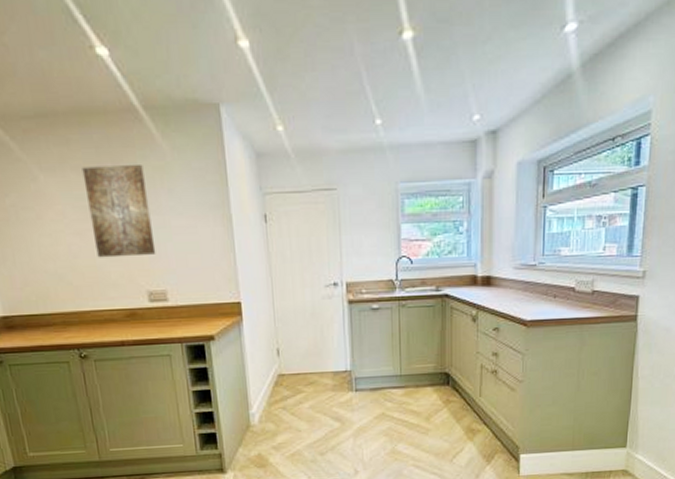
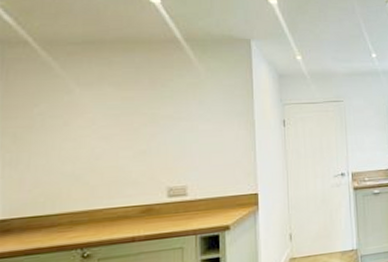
wall art: present [82,165,156,258] -> none [119,82,181,159]

